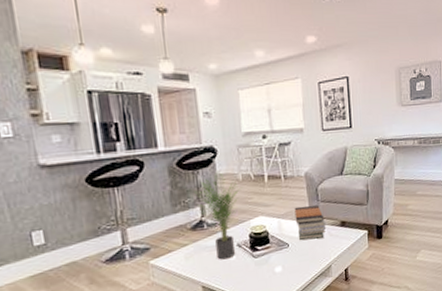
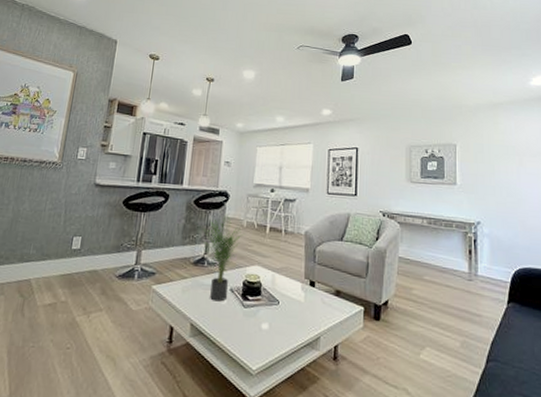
book stack: present [294,205,326,240] -> none [289,264,320,303]

